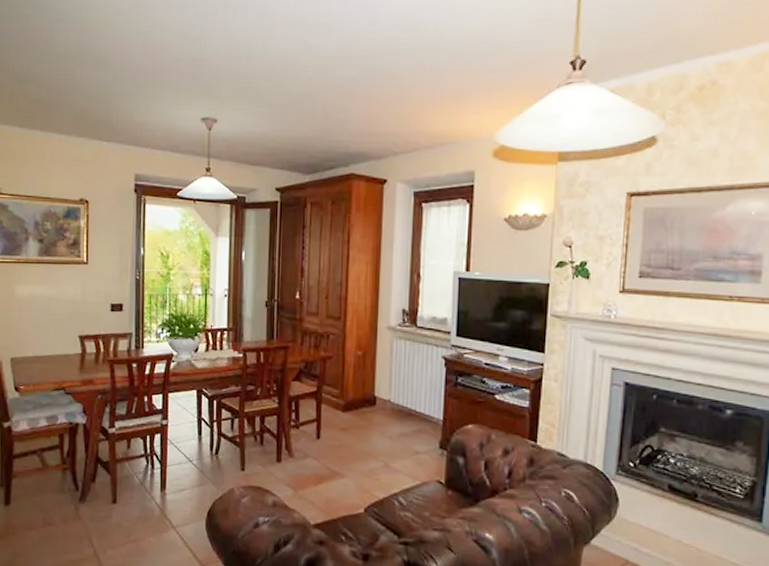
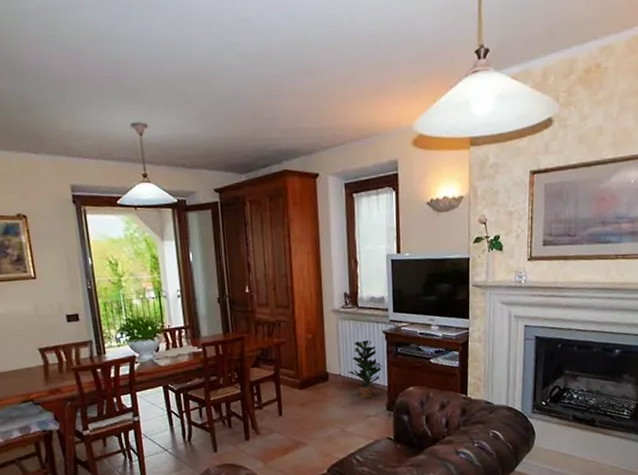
potted plant: none [398,364,439,432] -> present [348,340,383,399]

